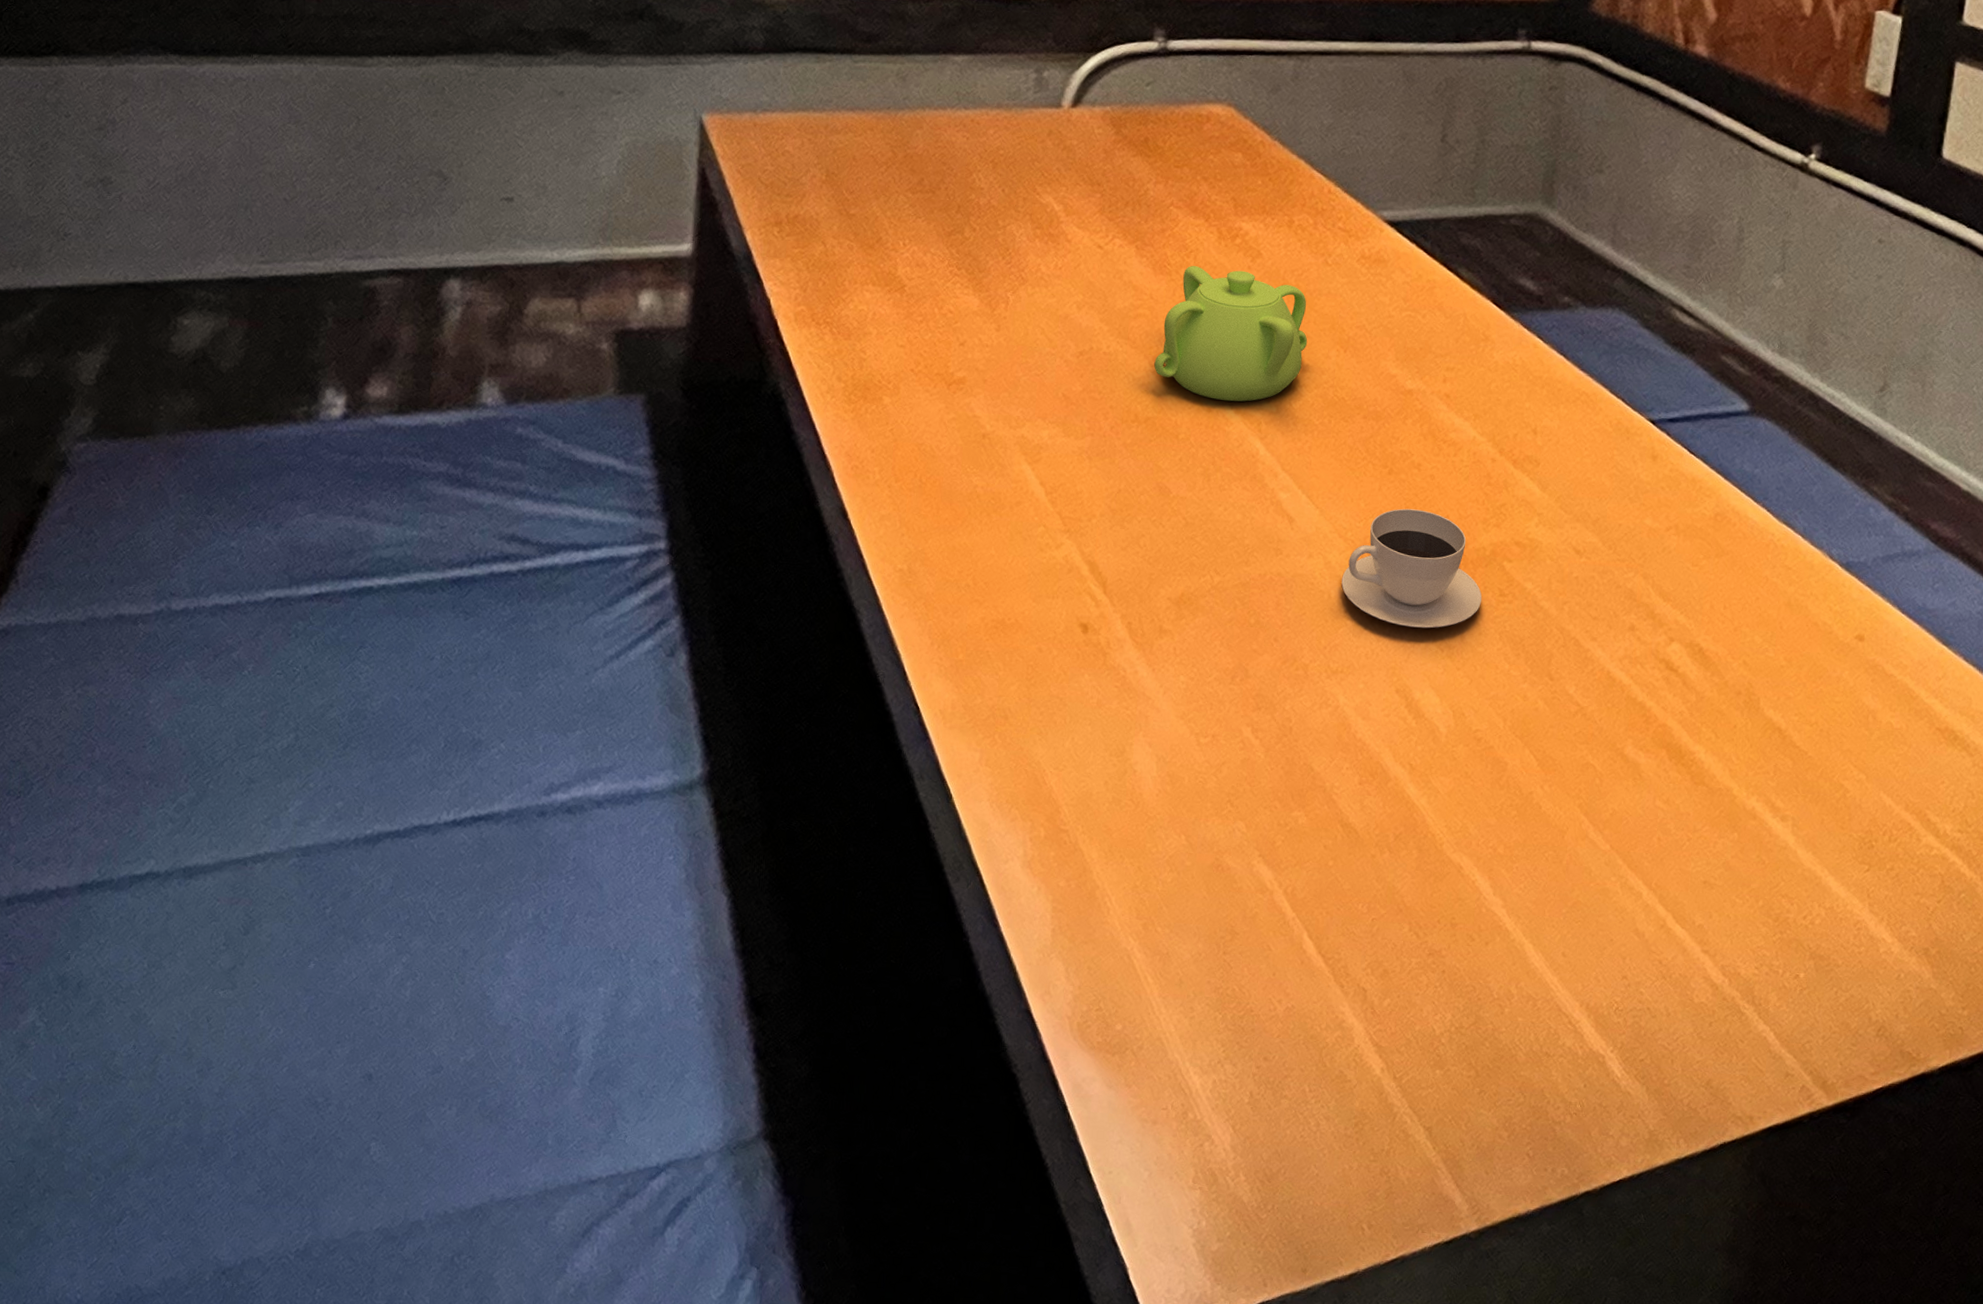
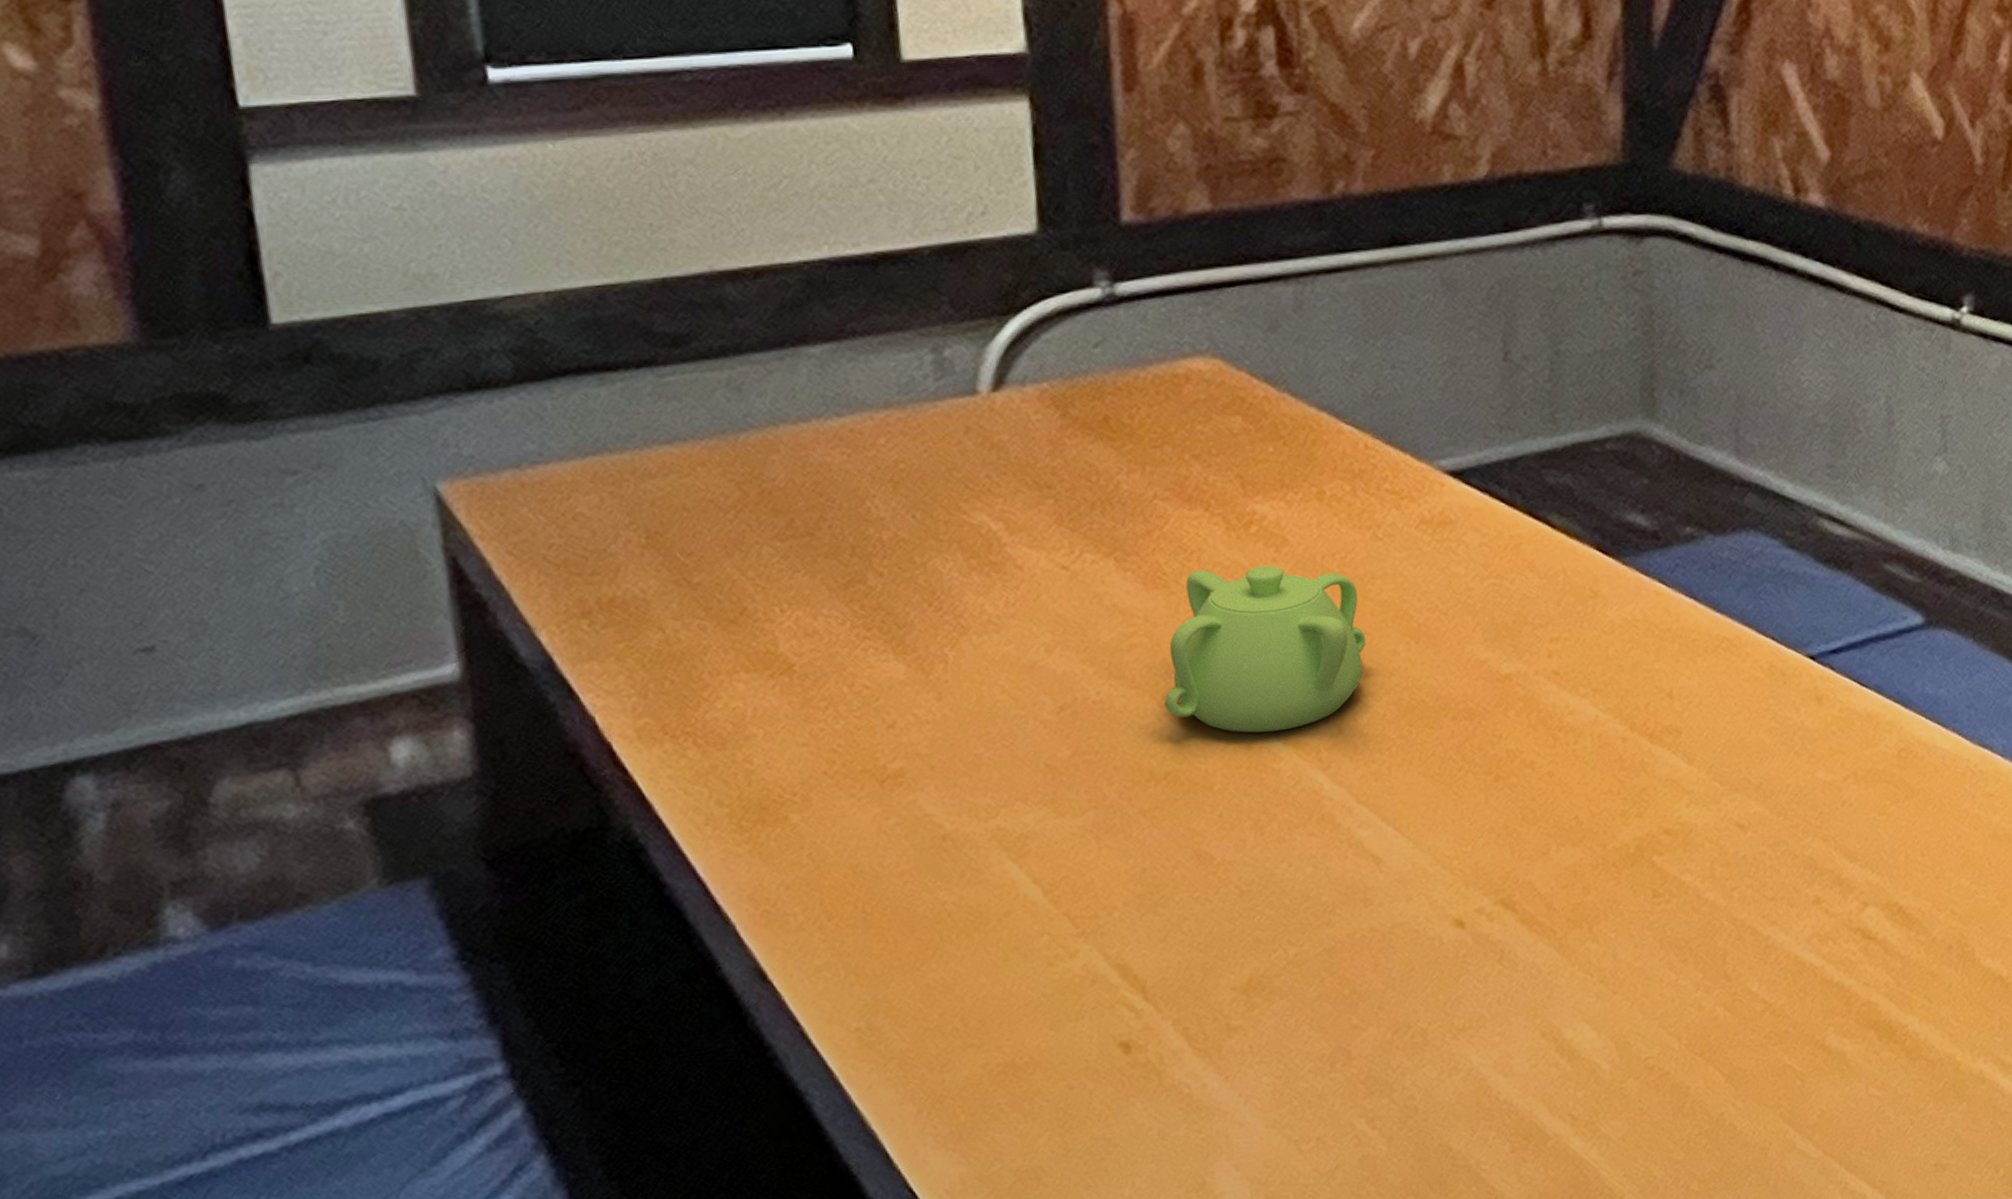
teacup: present [1341,508,1482,629] -> none [1454,815,1633,958]

